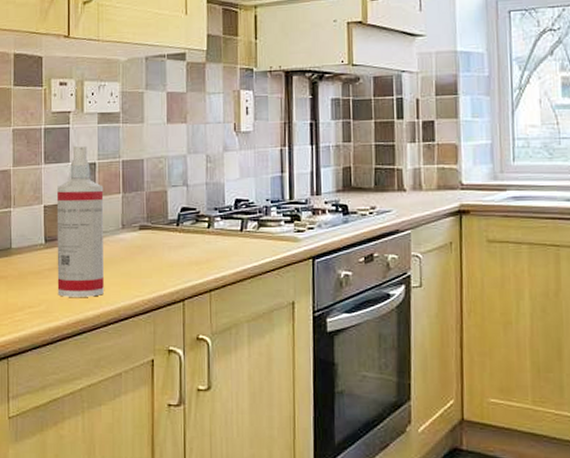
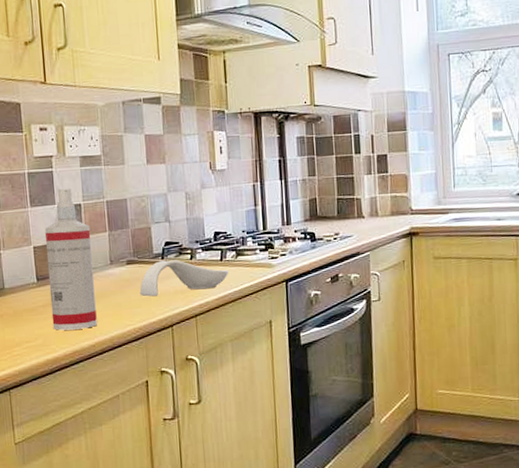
spoon rest: none [151,227,250,266] -> present [139,260,229,297]

